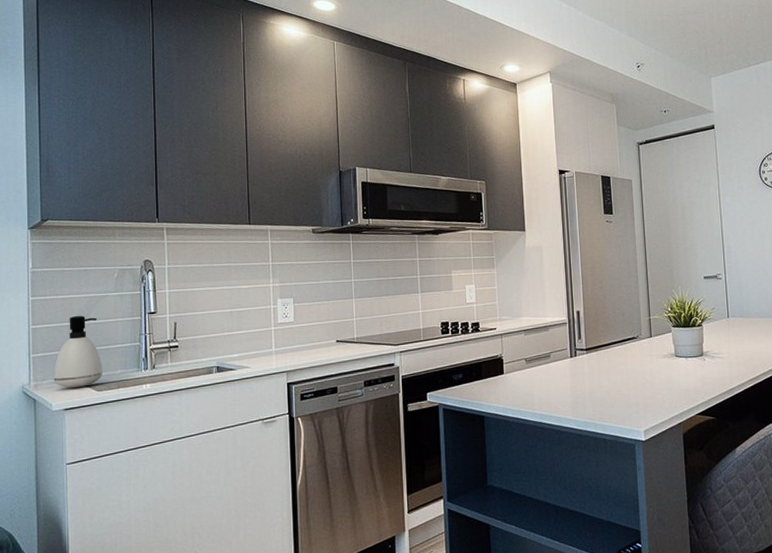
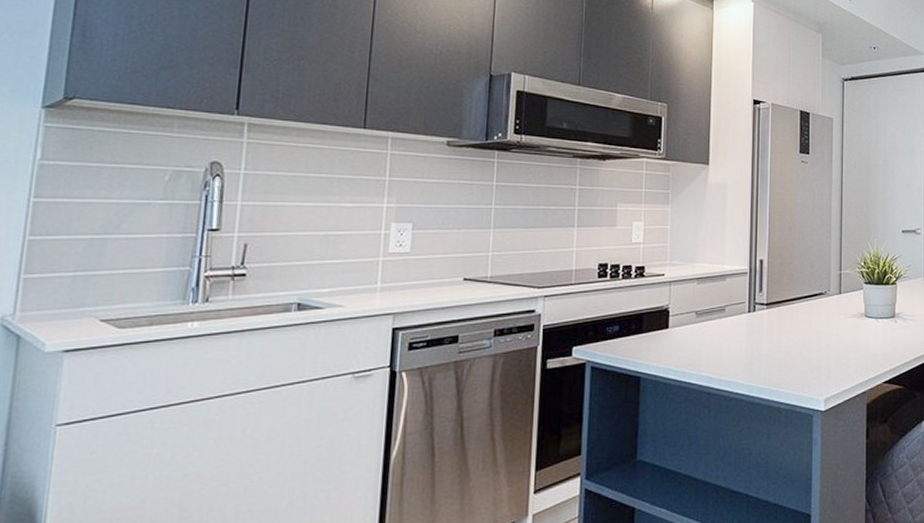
soap dispenser: present [53,315,102,388] -> none [52,226,131,323]

